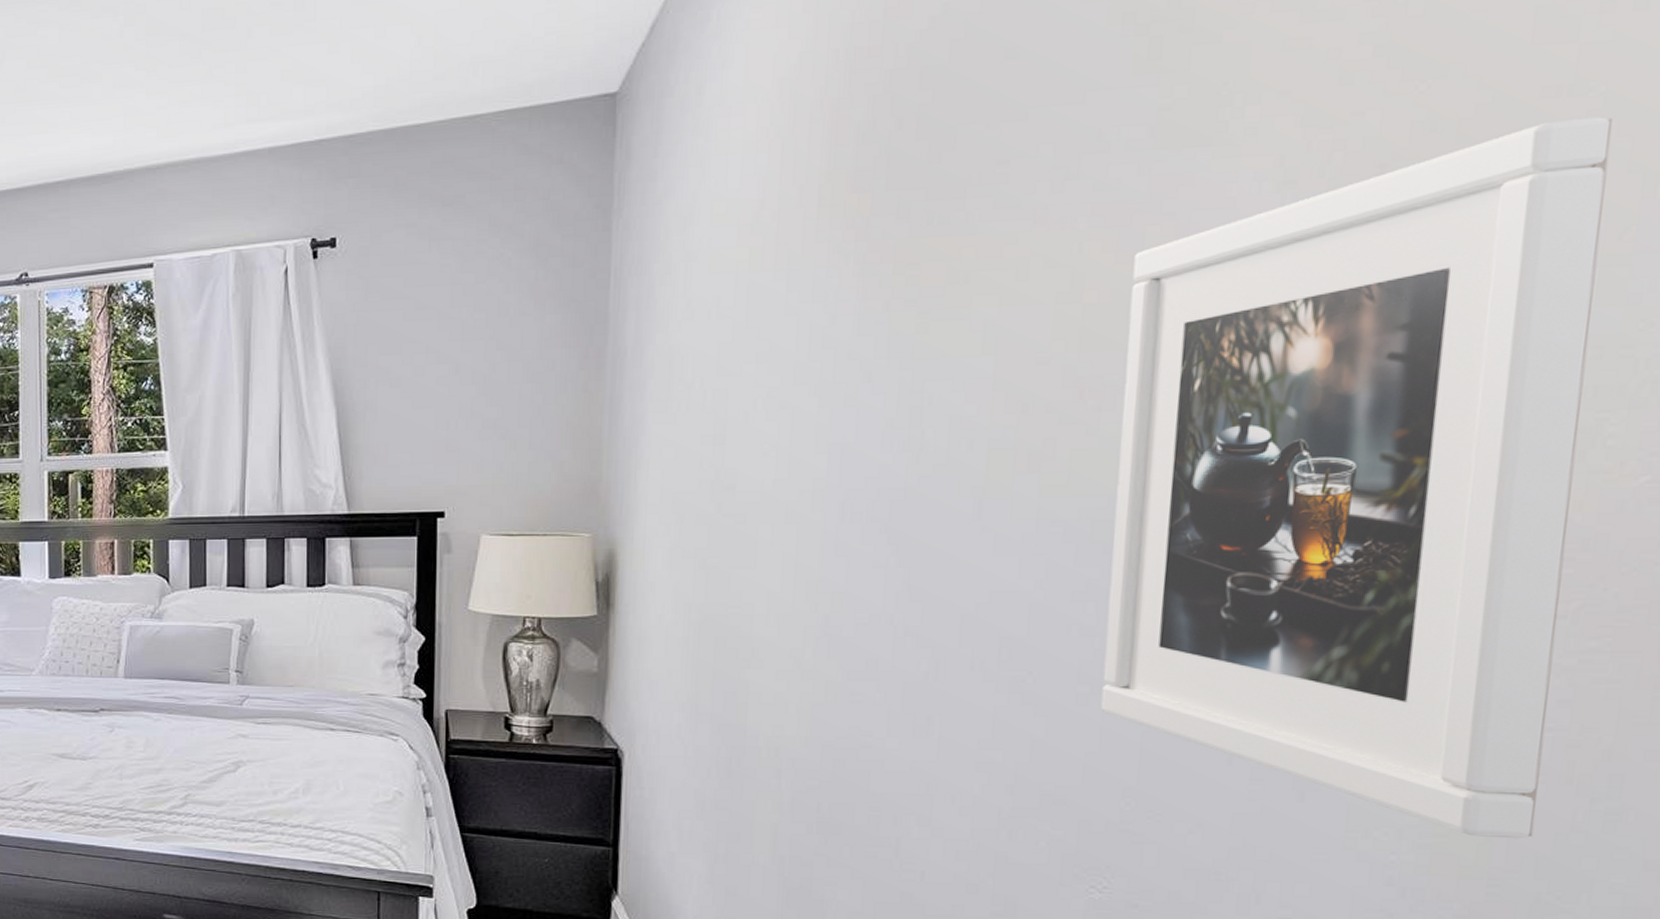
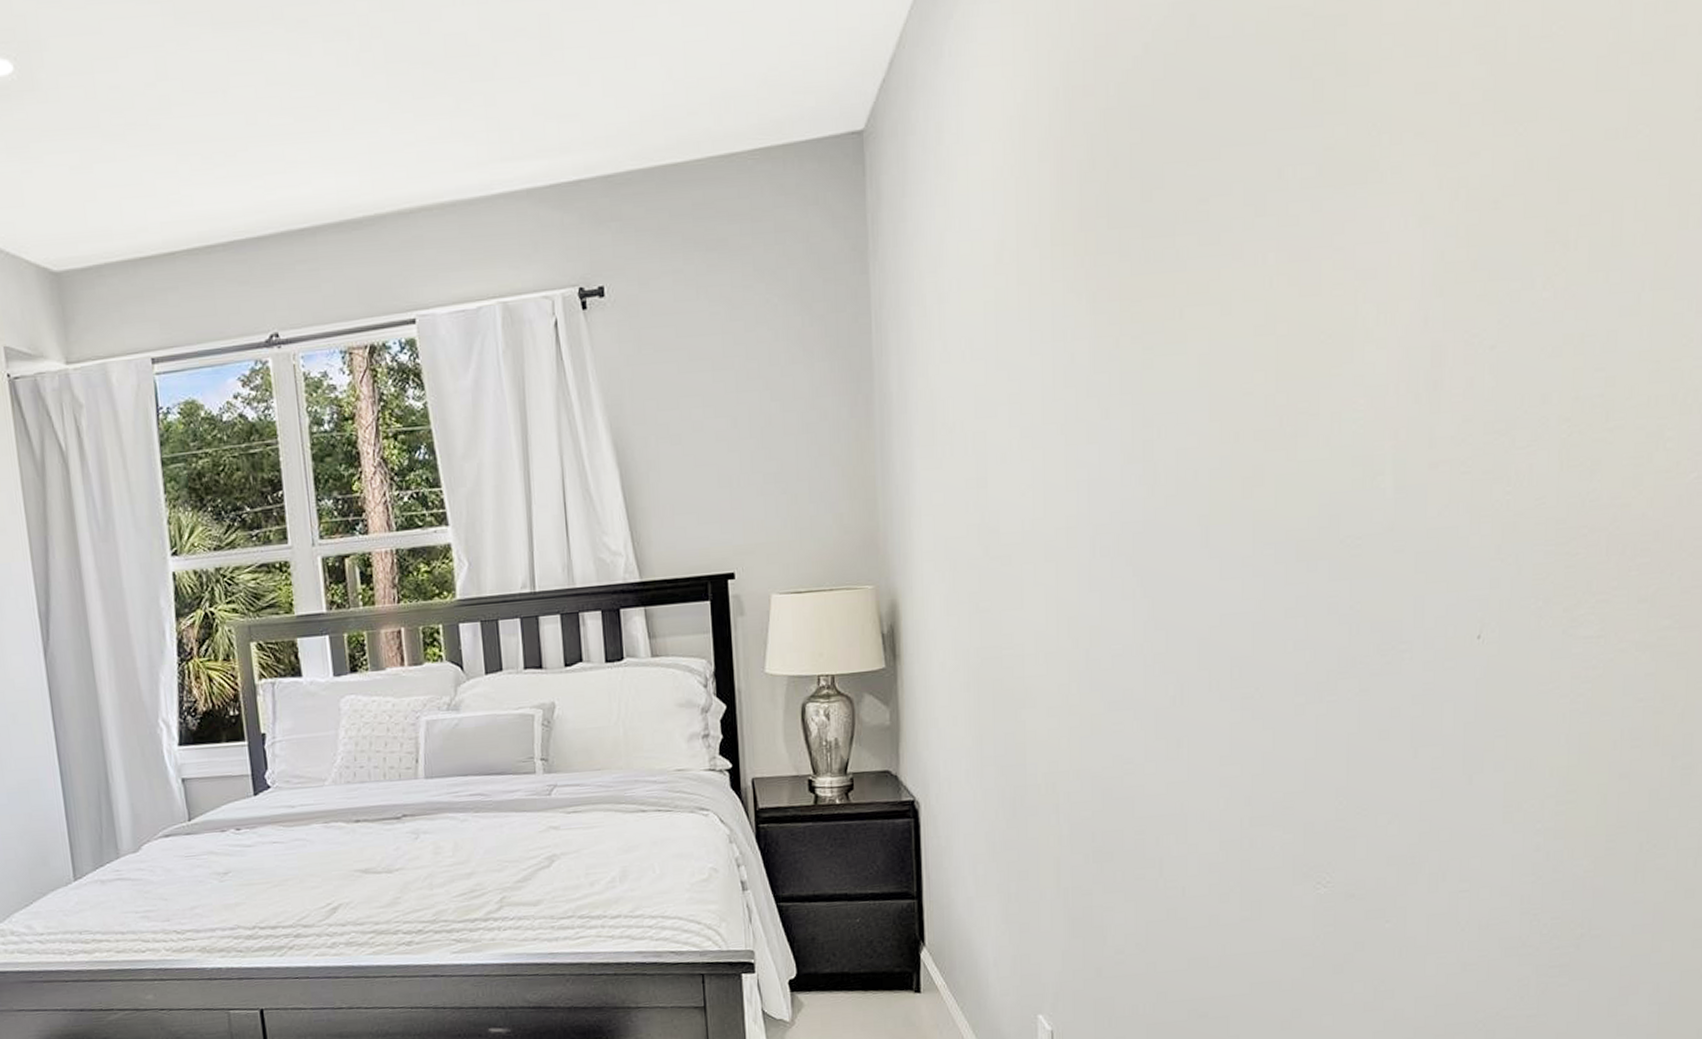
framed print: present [1100,117,1613,839] -> none [1313,156,1656,800]

